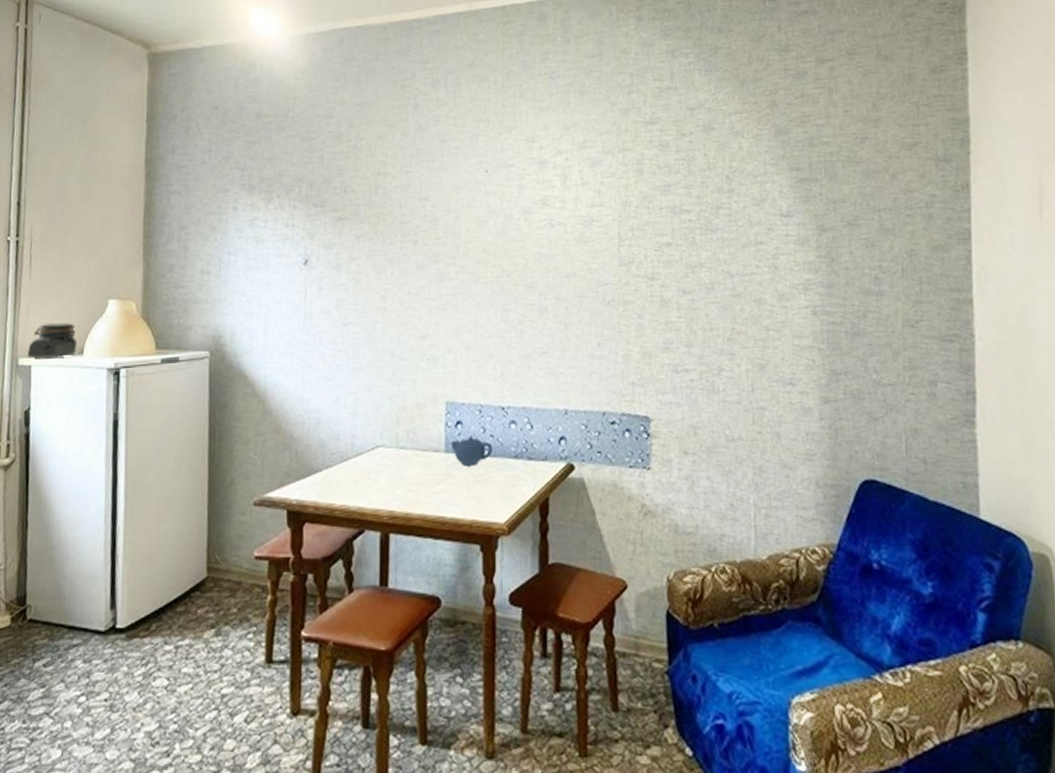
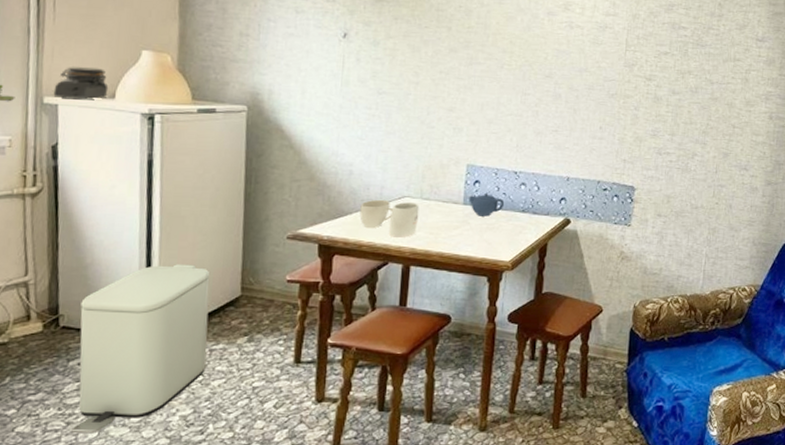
pedal bin: none [35,541,175,754] -> present [71,264,211,434]
cup: none [330,451,366,487] -> present [359,199,393,228]
mug: none [362,453,396,498] -> present [388,202,419,238]

